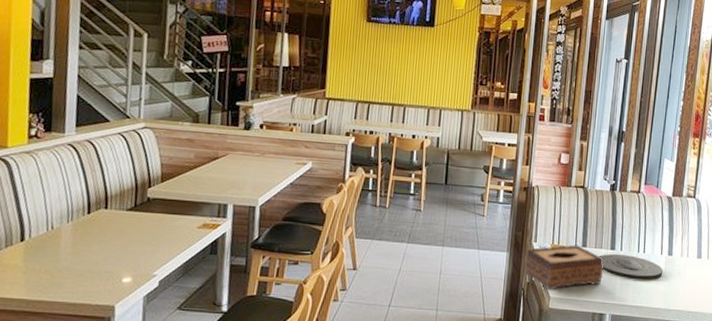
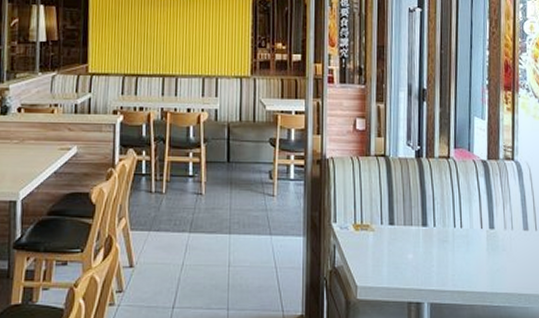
tissue box: present [524,245,604,290] -> none [324,223,416,278]
plate: present [599,254,663,280] -> none [410,232,486,259]

